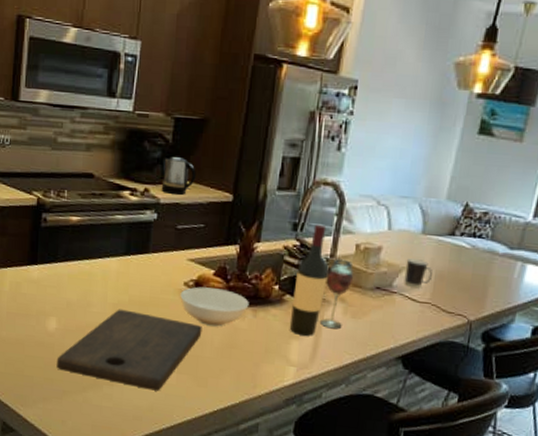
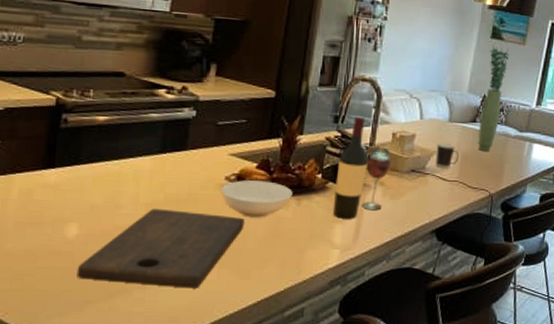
kettle: present [161,157,196,195] -> none [200,56,238,92]
vase: none [456,141,501,272] -> present [478,44,509,152]

